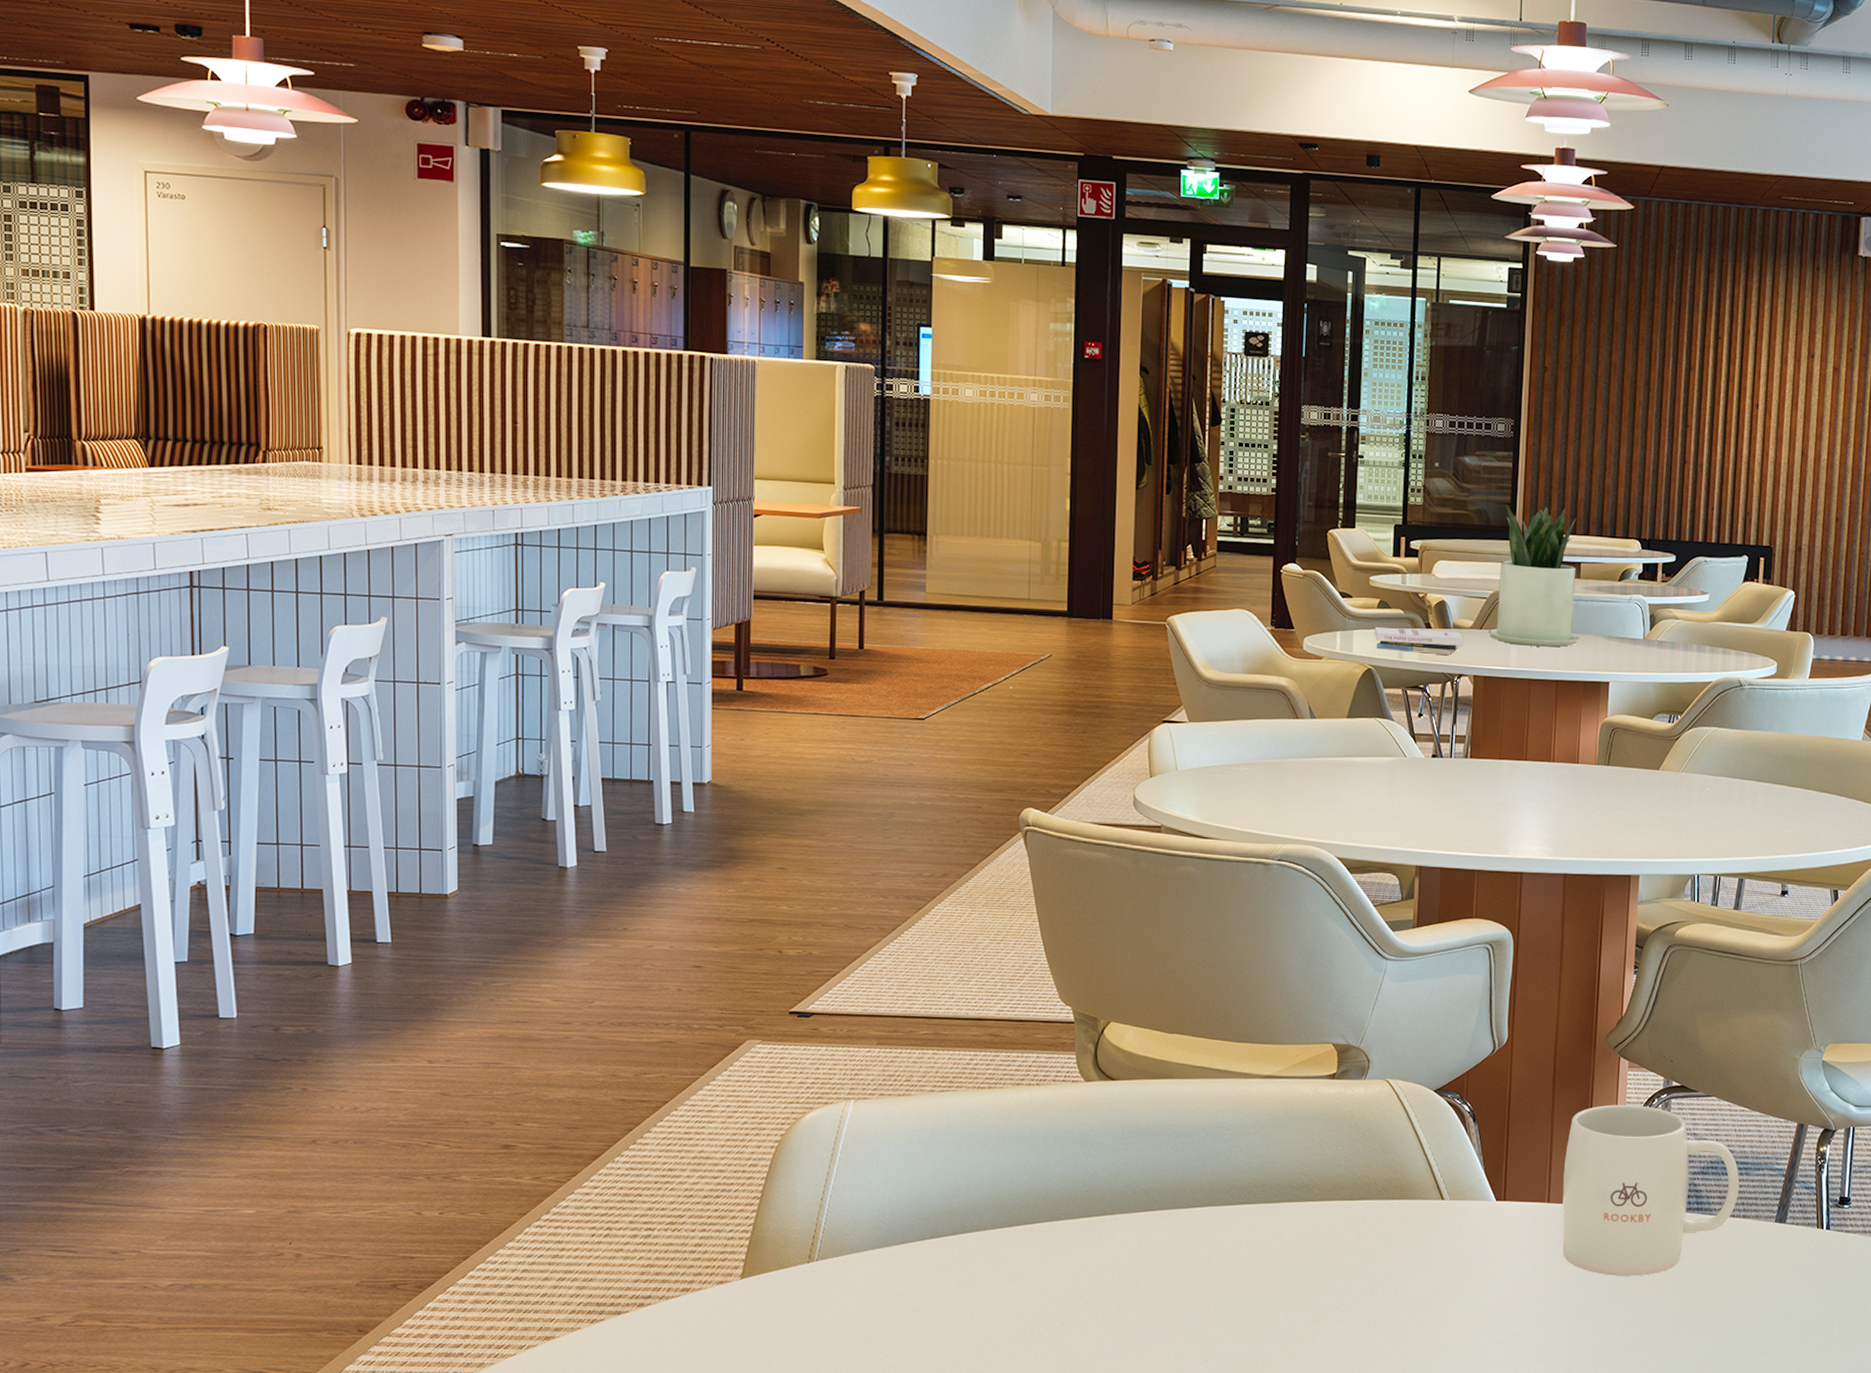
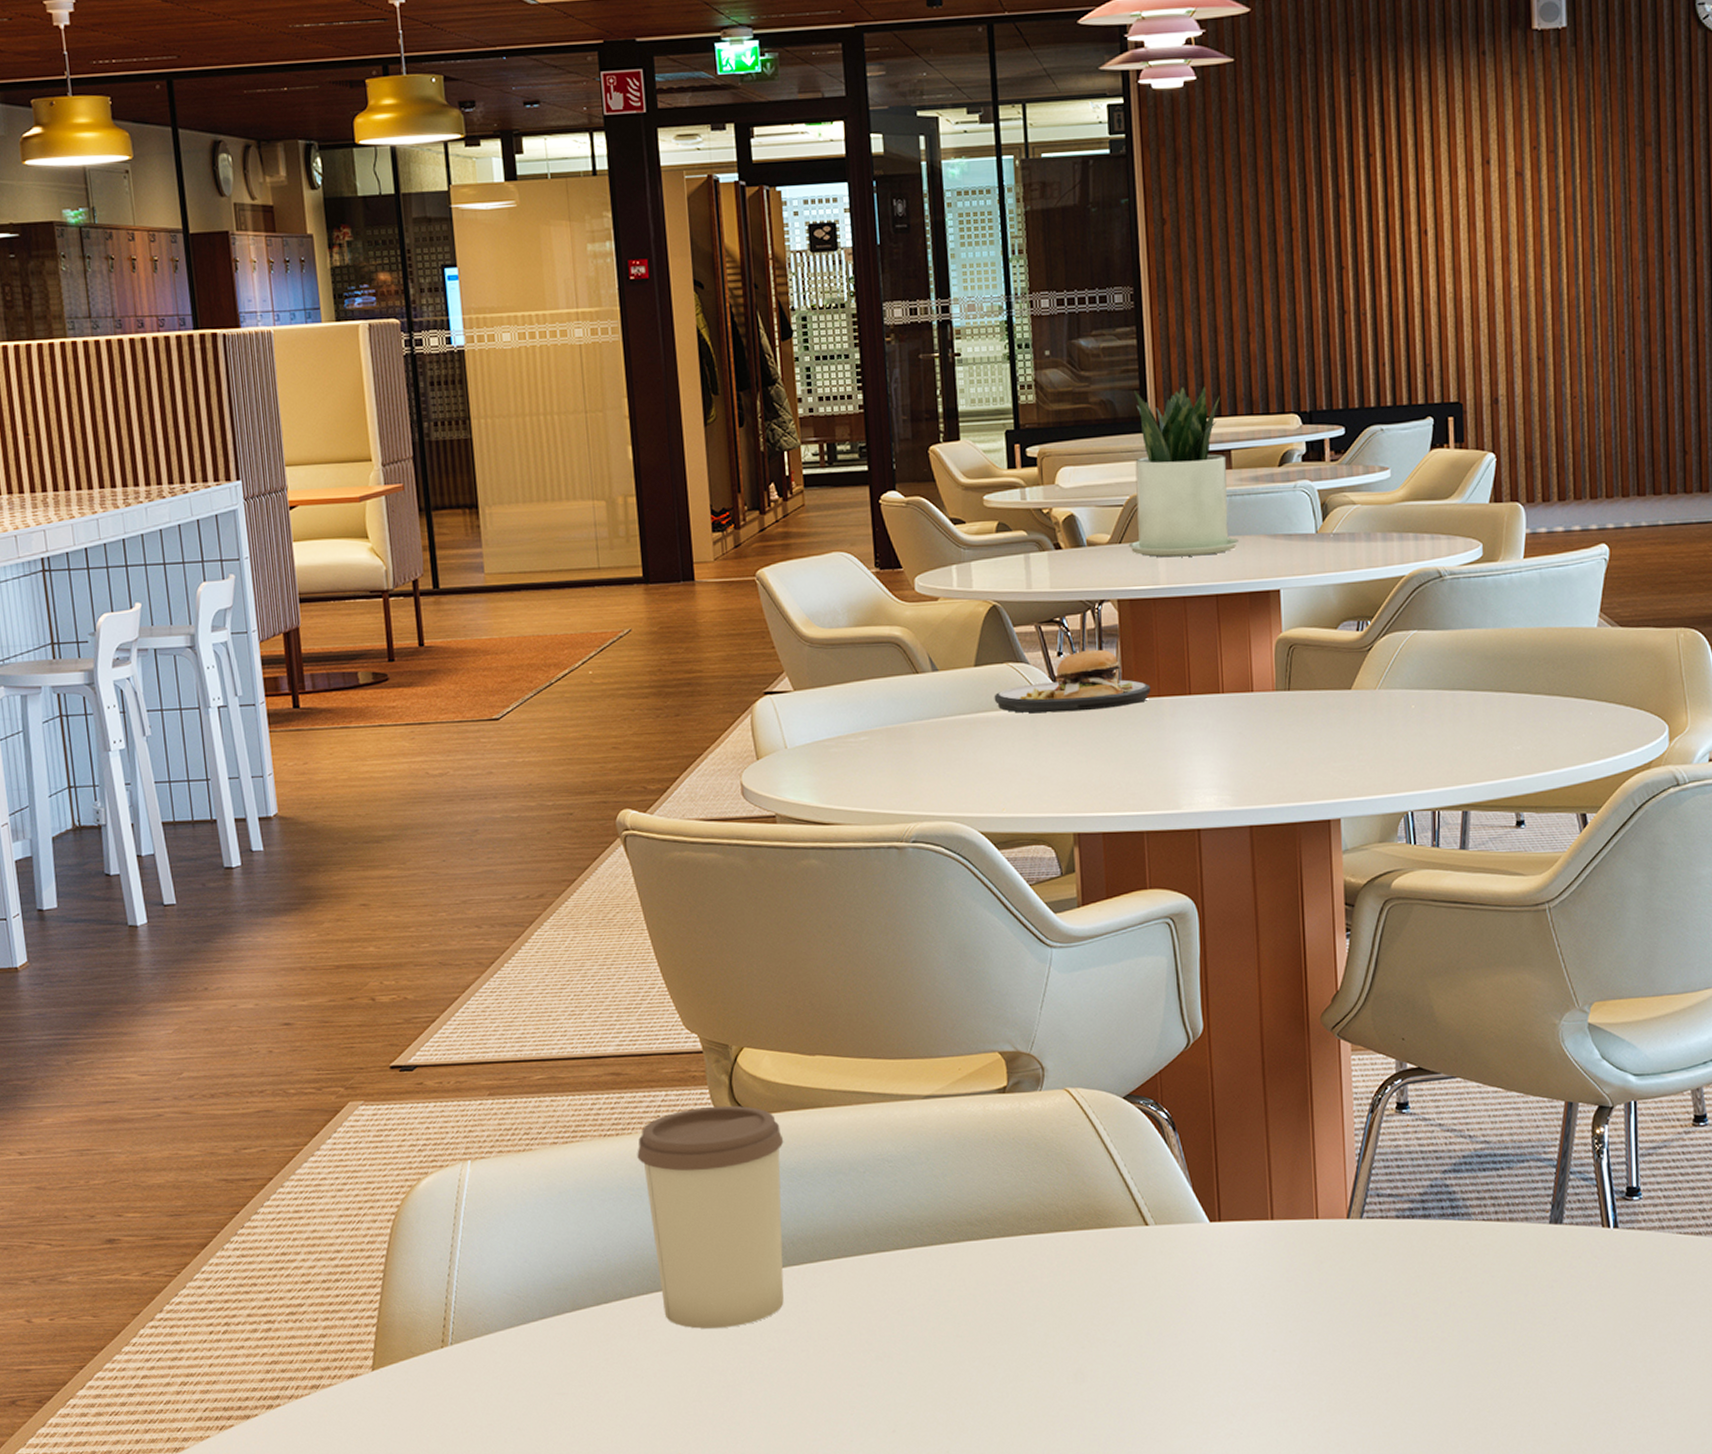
cup: none [1005,1070,1137,1262] -> present [637,1105,784,1329]
plate: none [1360,691,1494,766] -> present [994,622,1151,713]
books: present [1374,626,1464,655] -> none [995,550,1102,581]
mug: present [1562,1105,1740,1276] -> none [1285,1095,1501,1301]

